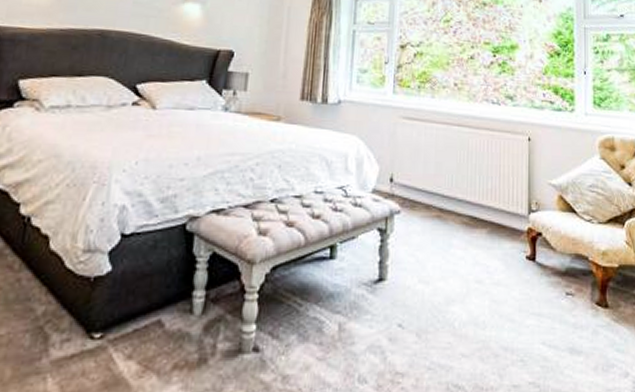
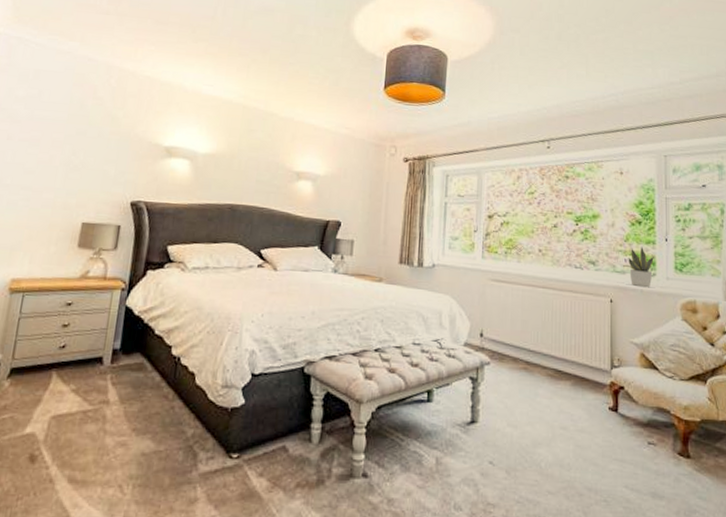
potted plant: none [547,79,573,125] -> present [628,246,654,288]

